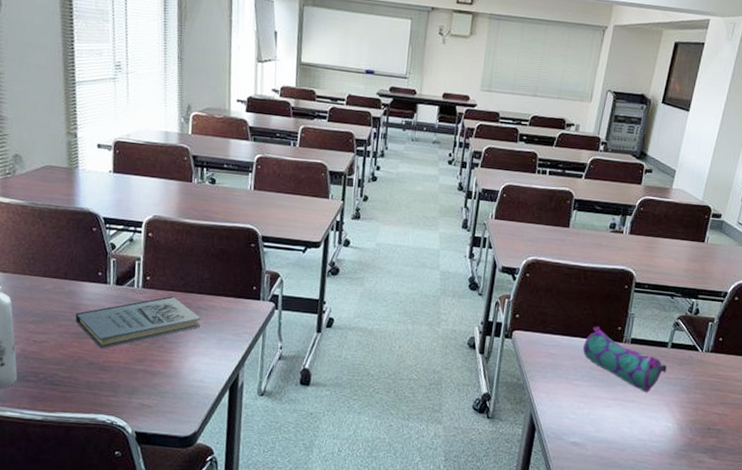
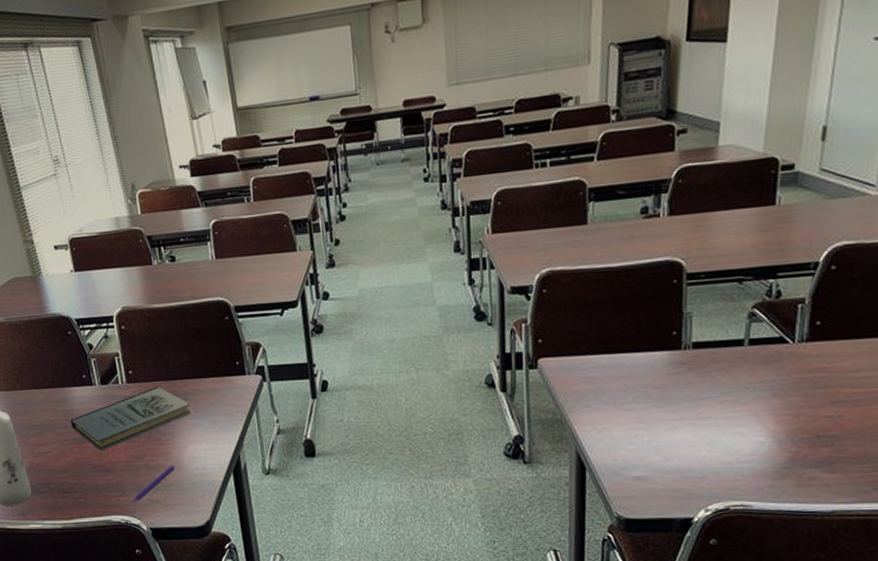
pen: none [121,373,174,405] -> present [132,465,175,503]
pencil case: present [582,326,667,393] -> none [629,335,748,405]

